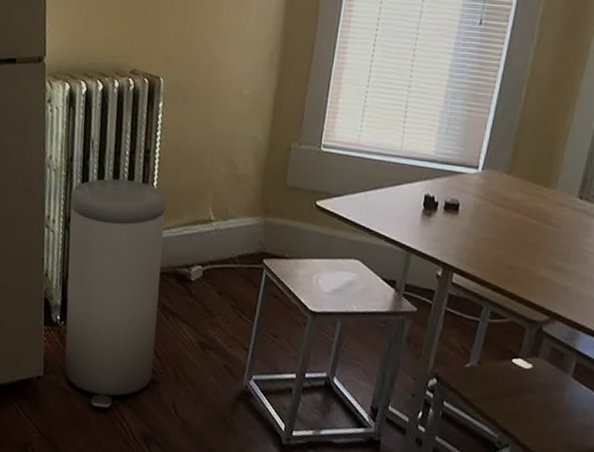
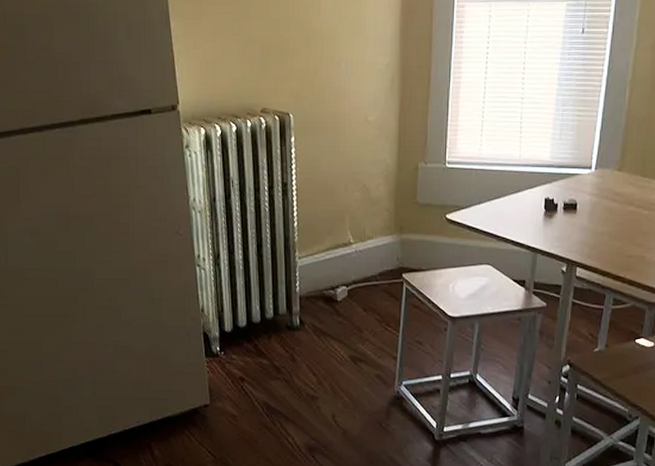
pedal bin: present [64,178,166,409] -> none [217,214,311,428]

